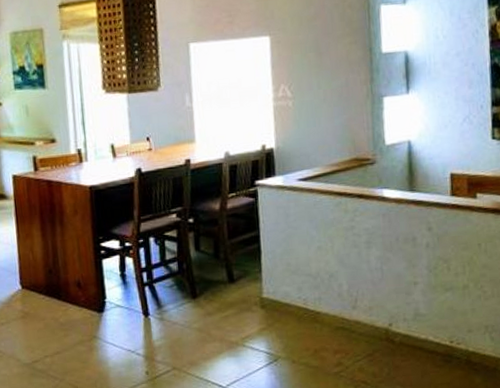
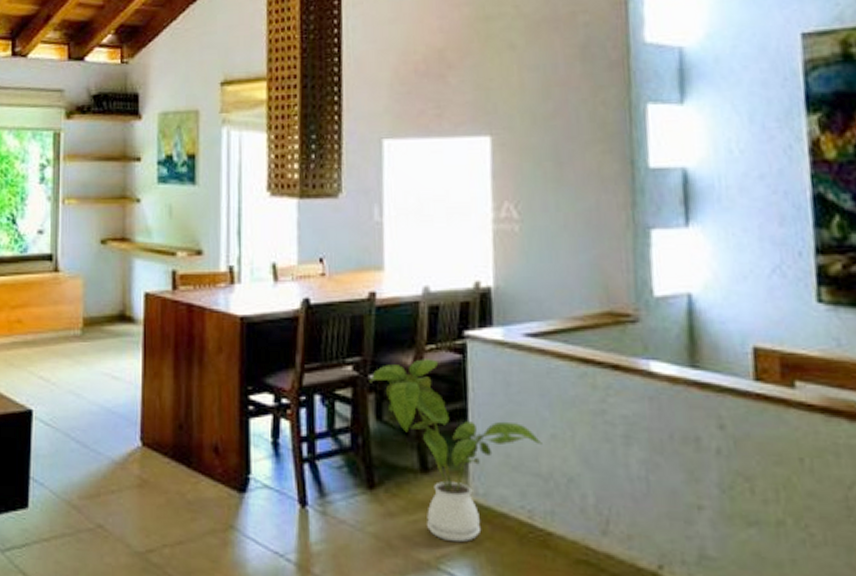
house plant: none [189,203,312,327] -> present [369,359,542,543]

